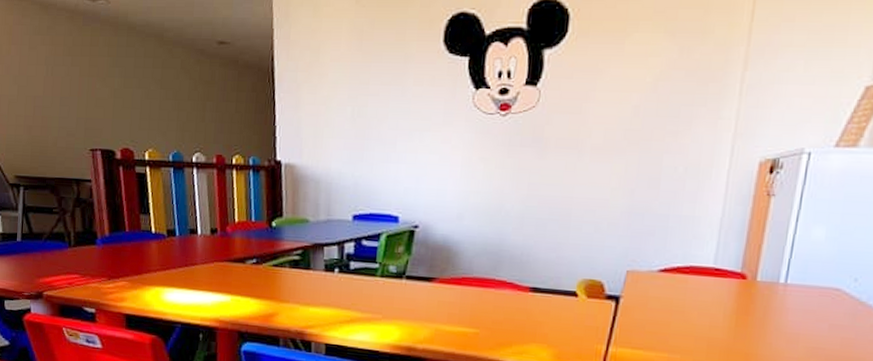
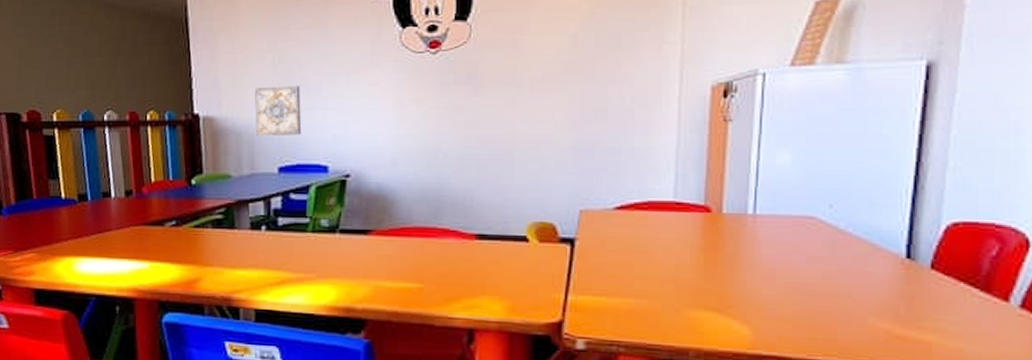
wall art: none [333,138,377,186] -> present [254,86,302,135]

